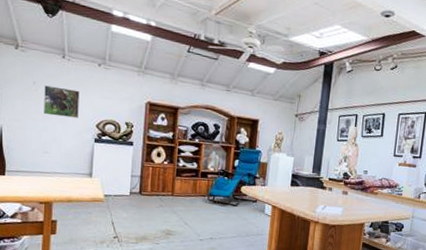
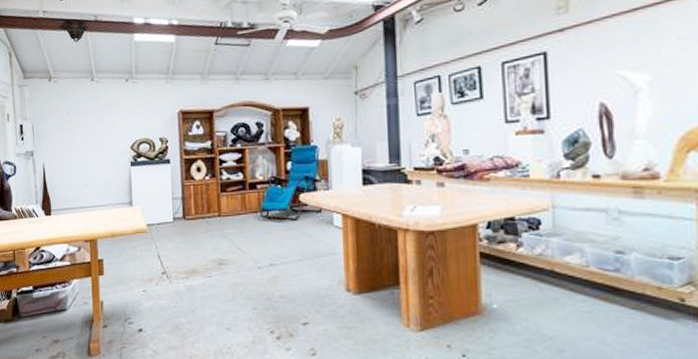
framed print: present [44,85,80,118] -> none [78,112,113,144]

